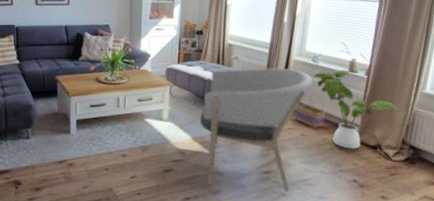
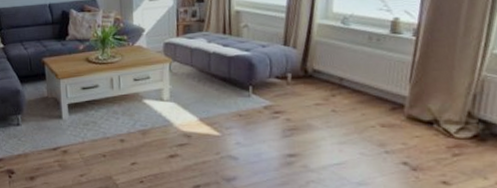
armchair: present [199,68,313,192] -> none [206,34,344,178]
basket: present [295,93,326,127] -> none [322,62,363,102]
house plant: present [312,70,403,149] -> none [342,32,466,126]

